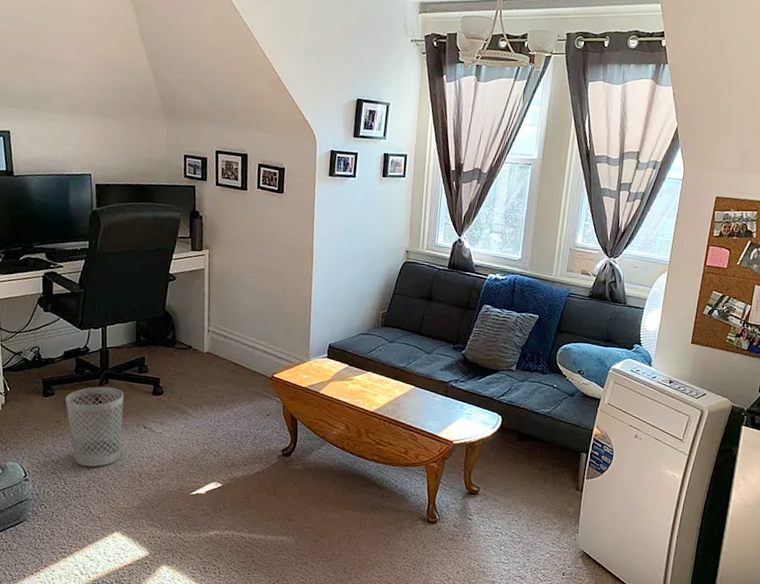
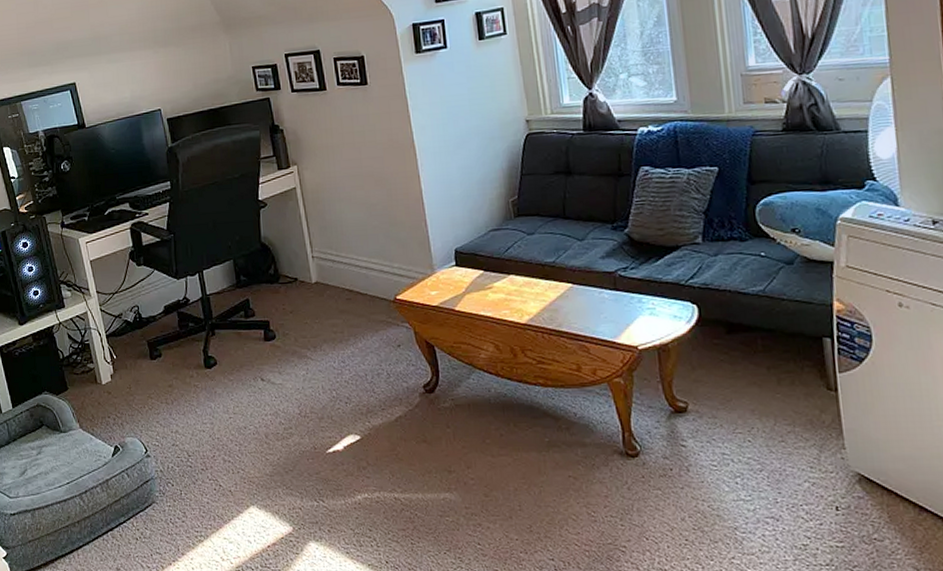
wastebasket: present [65,386,124,467] -> none [173,339,242,434]

